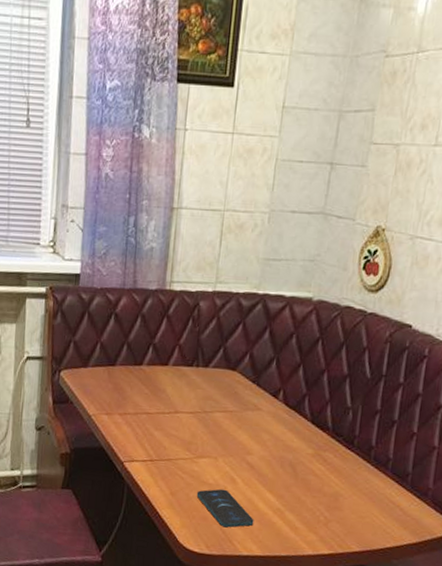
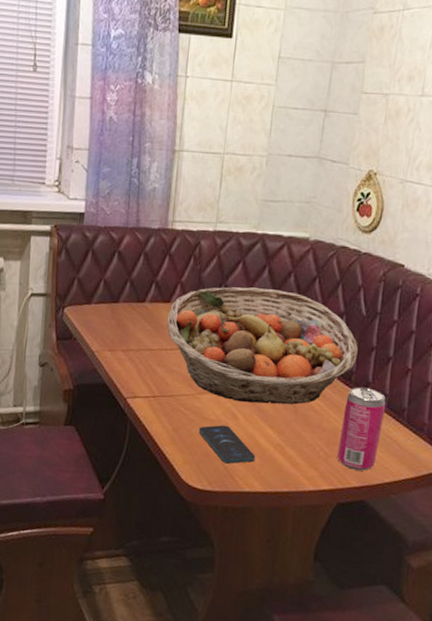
fruit basket: none [164,348,362,469] -> present [166,286,358,405]
beverage can: none [337,451,390,536] -> present [336,387,386,471]

